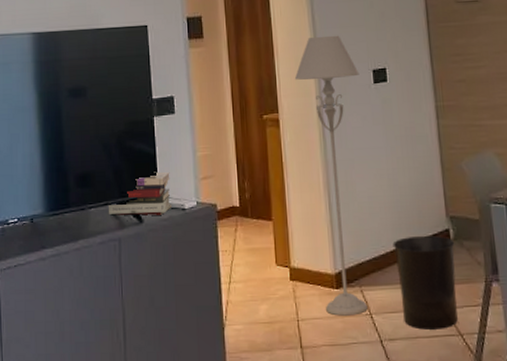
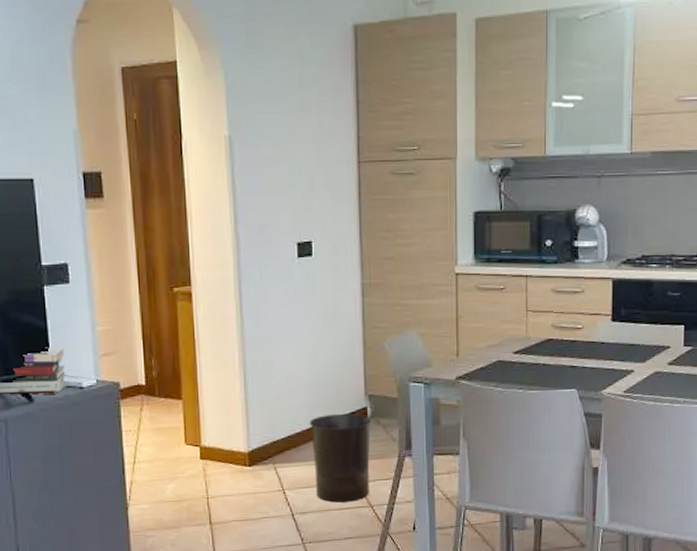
floor lamp: present [295,35,368,316] -> none [211,202,283,493]

